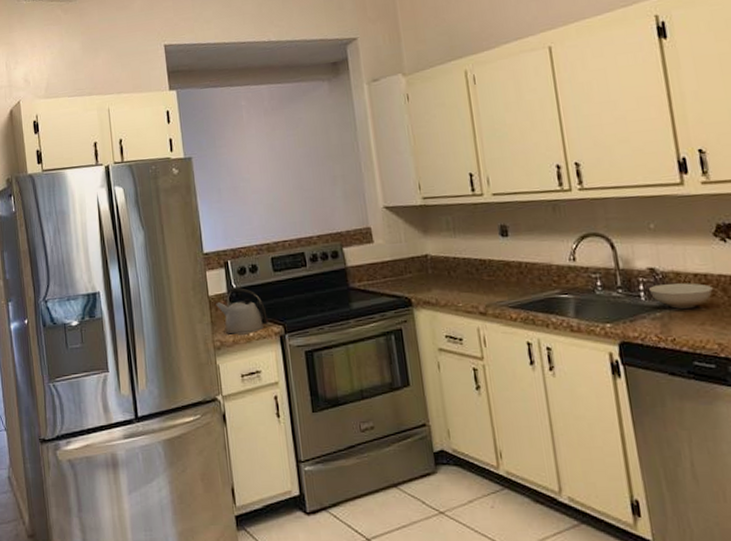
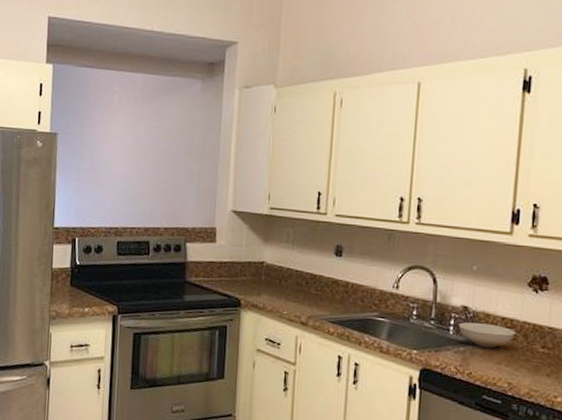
kettle: present [216,287,268,336] -> none [58,263,105,311]

